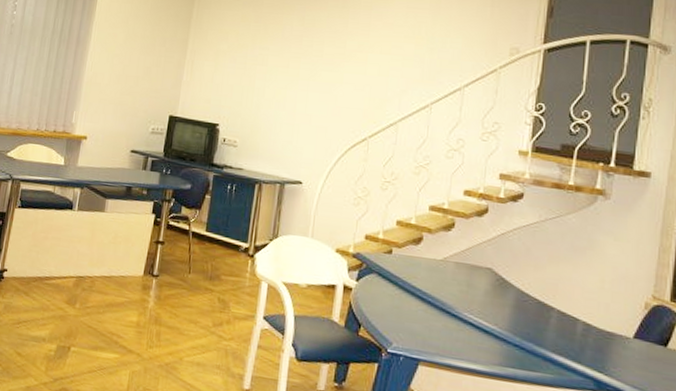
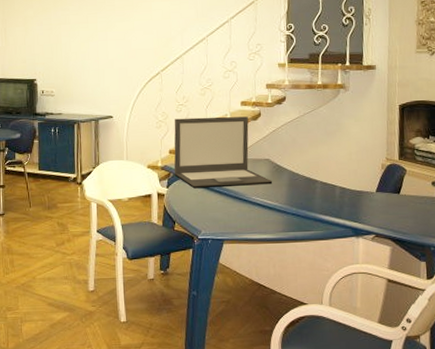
laptop: none [367,197,494,302] -> present [174,116,273,189]

